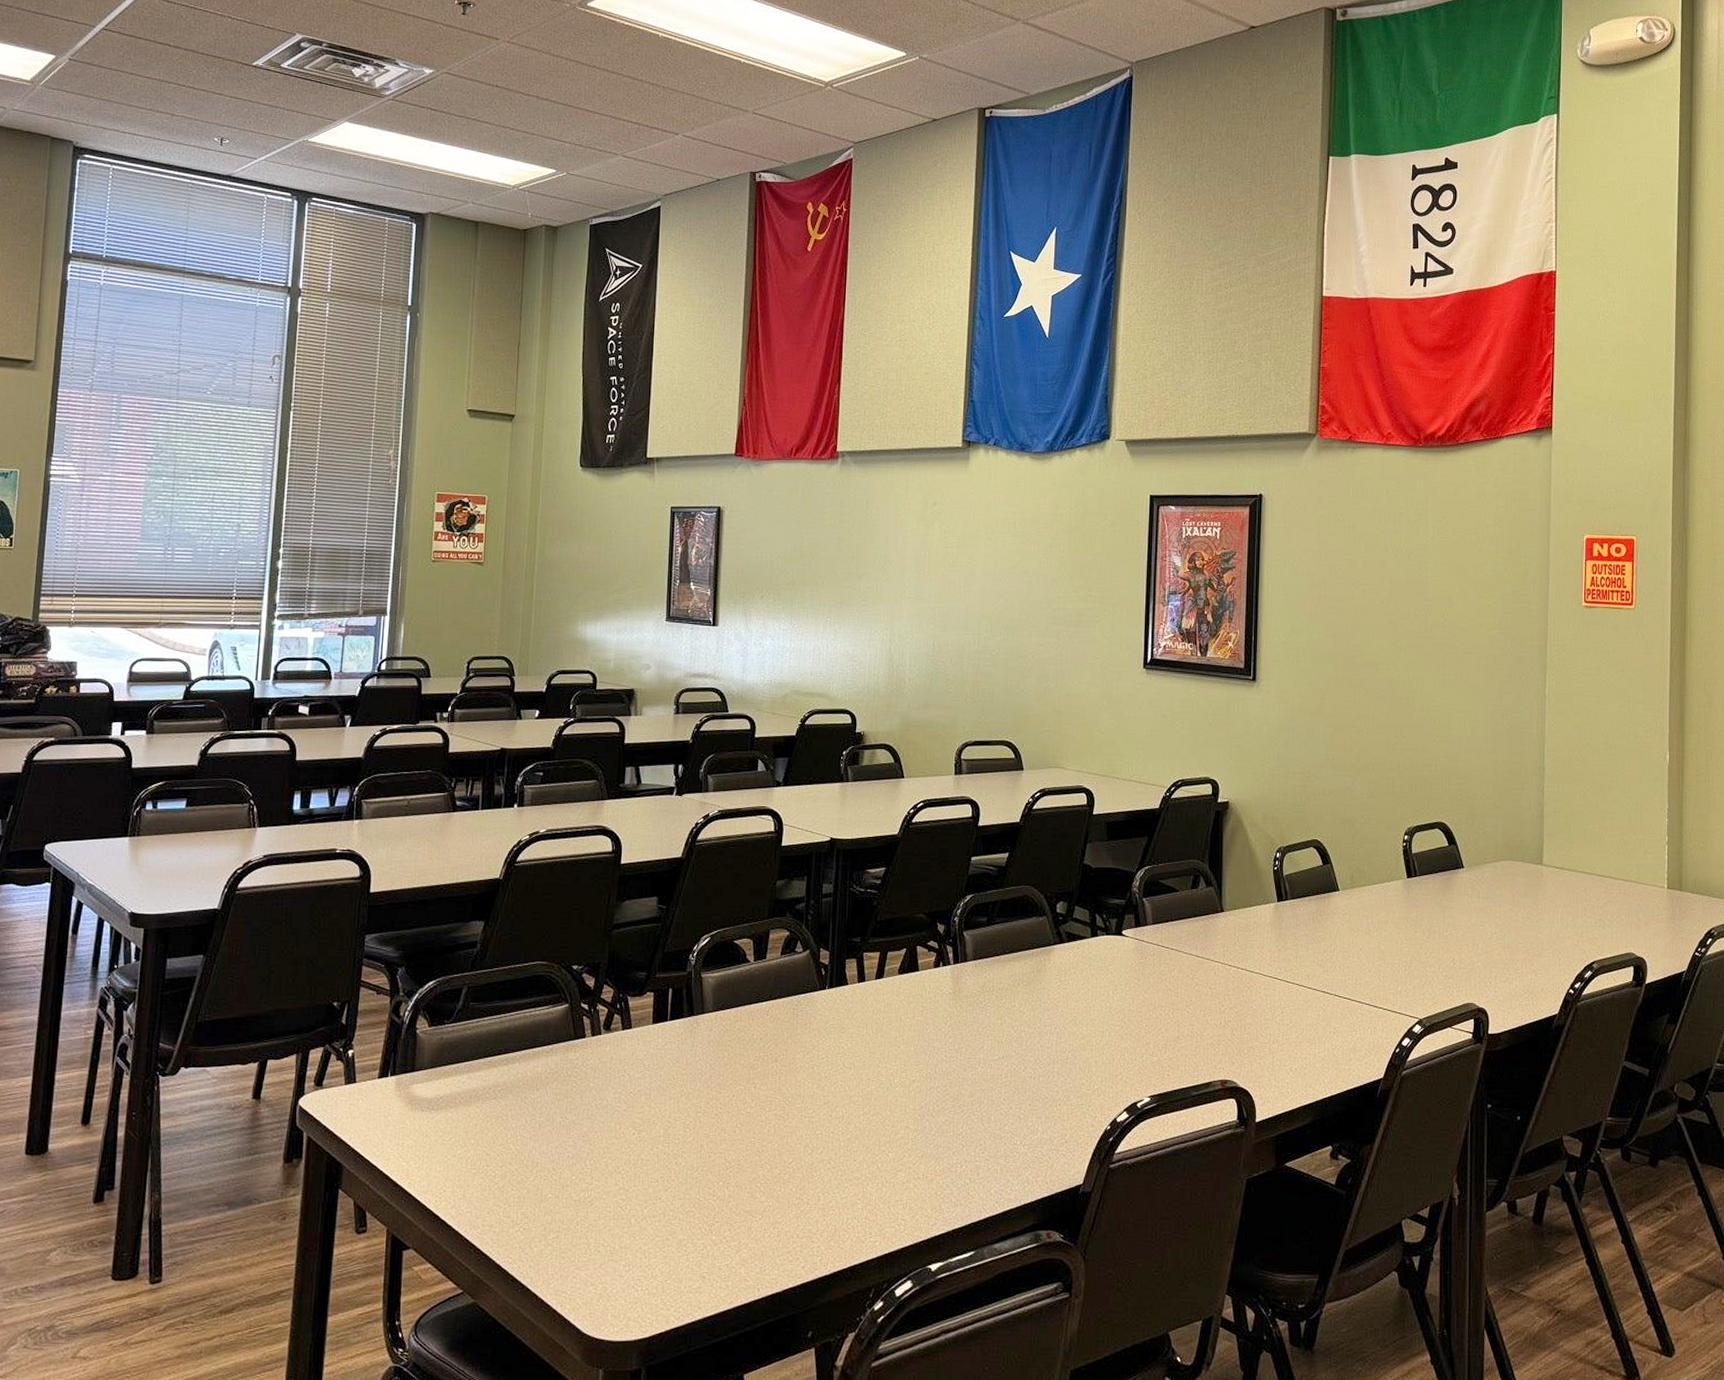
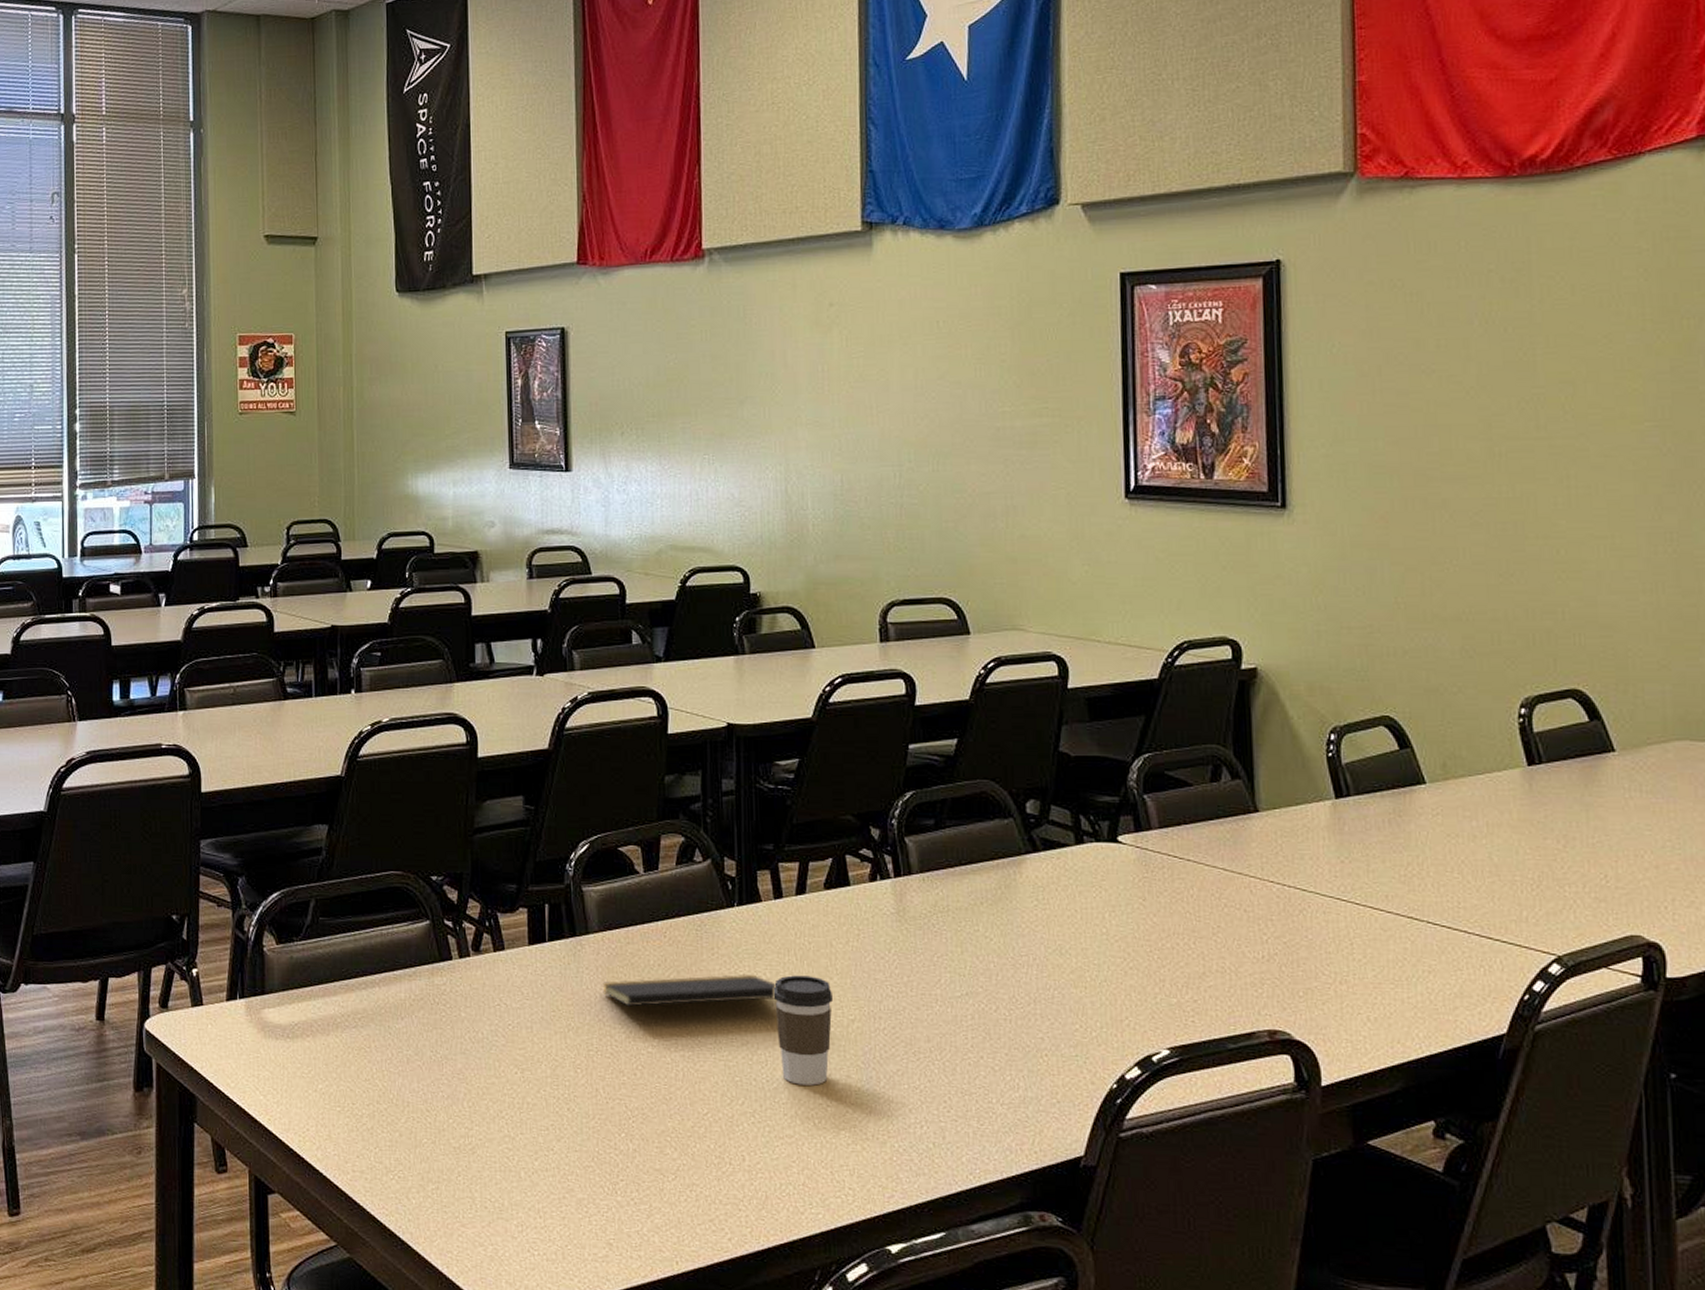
notepad: none [712,1044,856,1075] -> present [602,973,777,1007]
coffee cup: none [852,1045,899,1136] -> present [773,975,833,1086]

